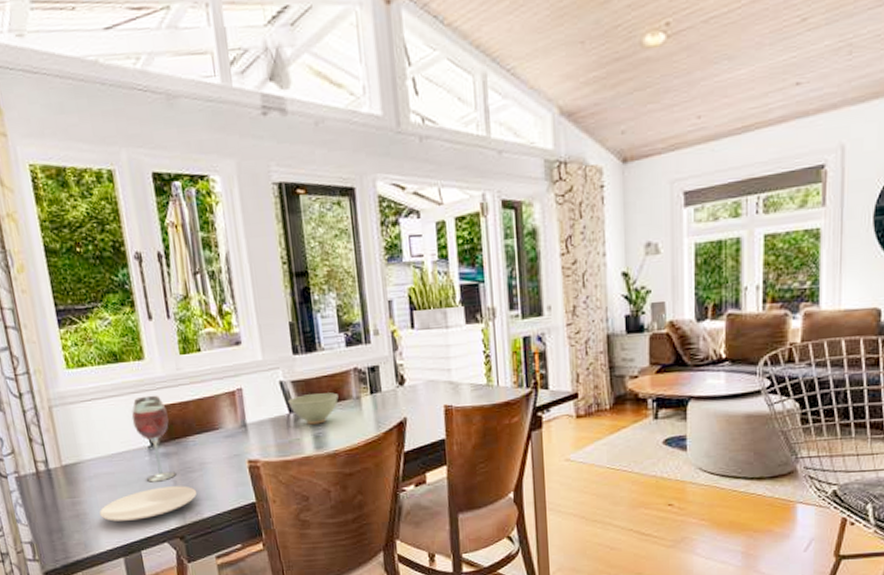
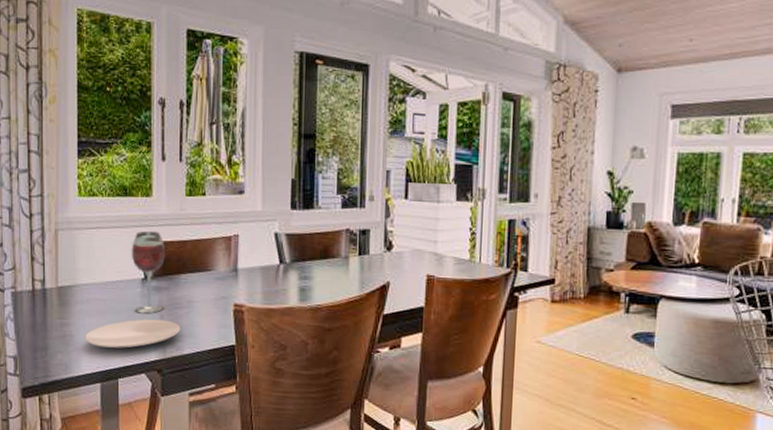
bowl: present [288,392,338,425] -> none [280,248,328,278]

